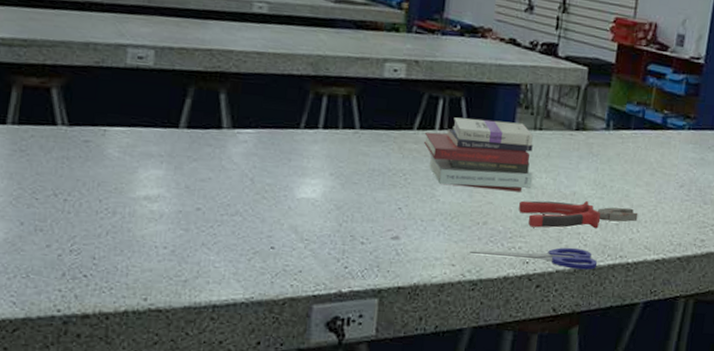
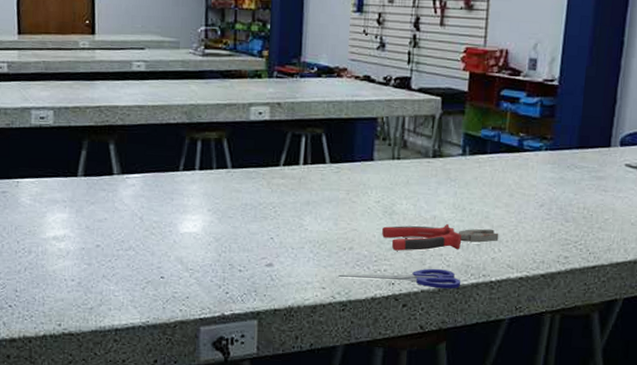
books: present [424,117,533,192] -> none [290,152,394,219]

